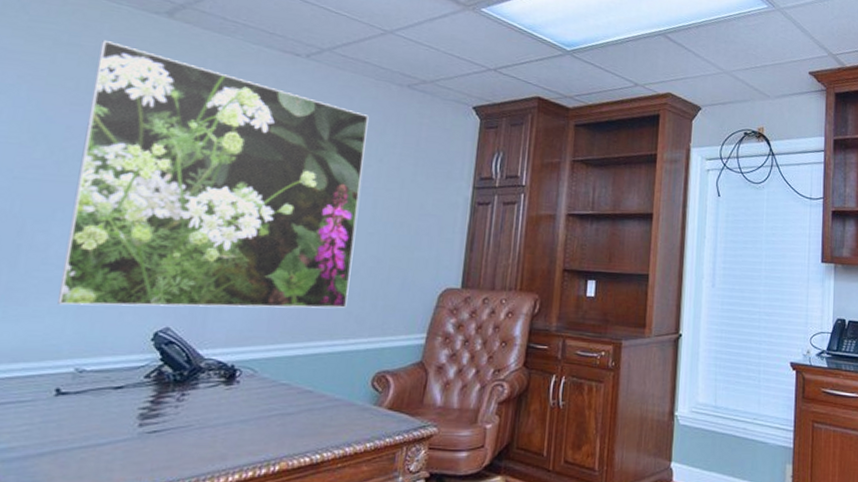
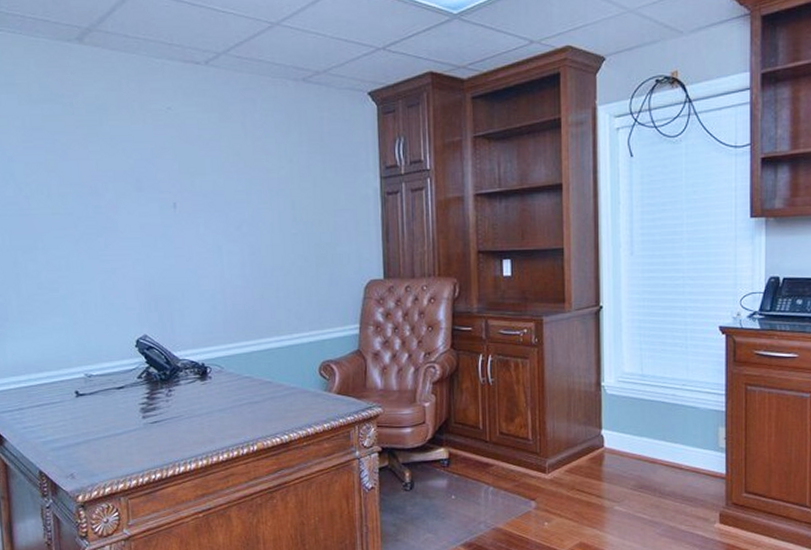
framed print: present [57,40,369,309] -> none [32,76,286,323]

